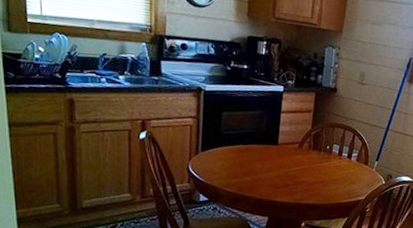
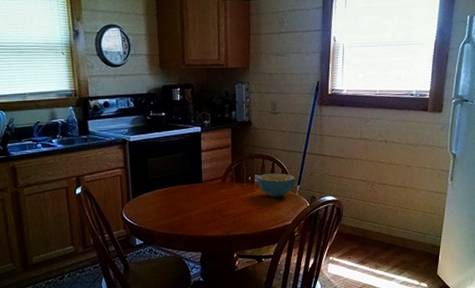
cereal bowl: none [335,145,374,171] -> present [257,173,295,197]

